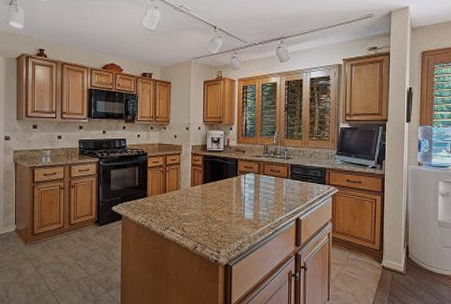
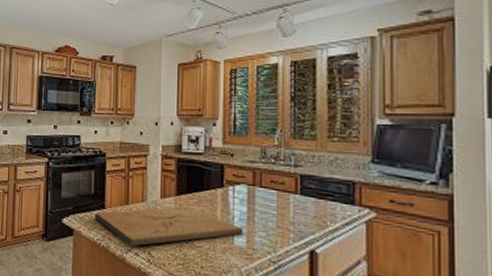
cutting board: none [139,192,252,225] -> present [95,206,244,247]

